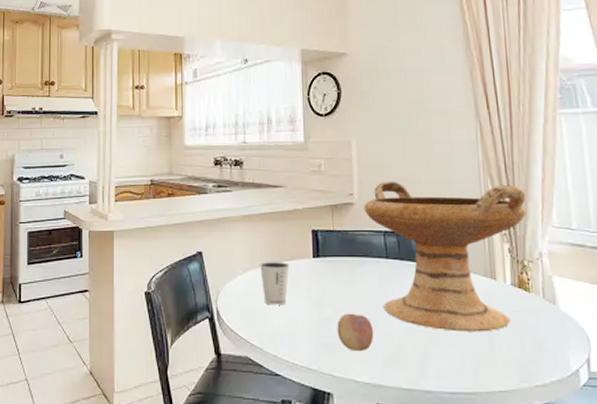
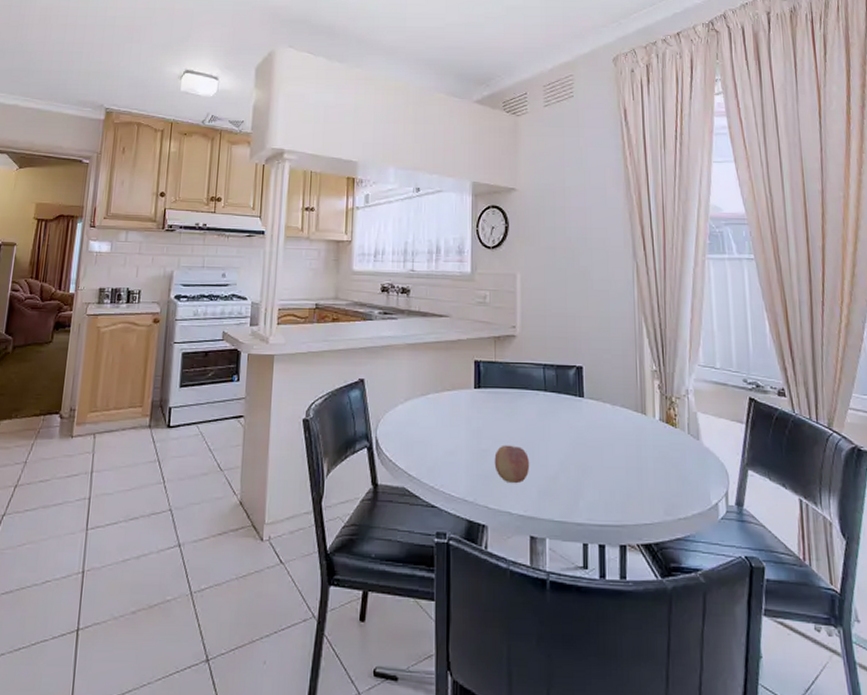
dixie cup: present [260,261,290,305] -> none [421,390,451,436]
decorative bowl: present [363,182,527,332] -> none [525,316,676,466]

